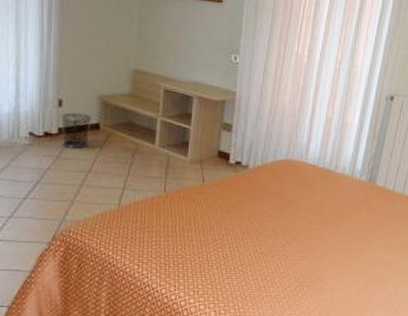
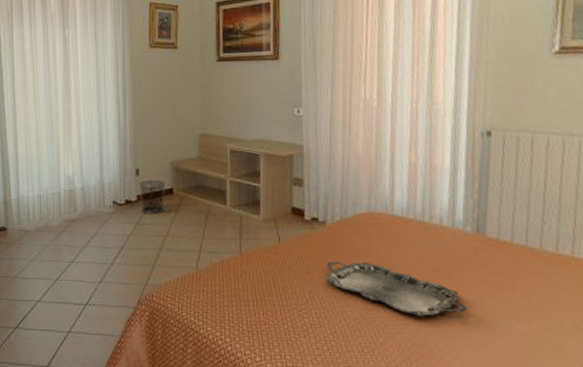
serving tray: none [242,201,353,249] -> present [326,261,468,316]

